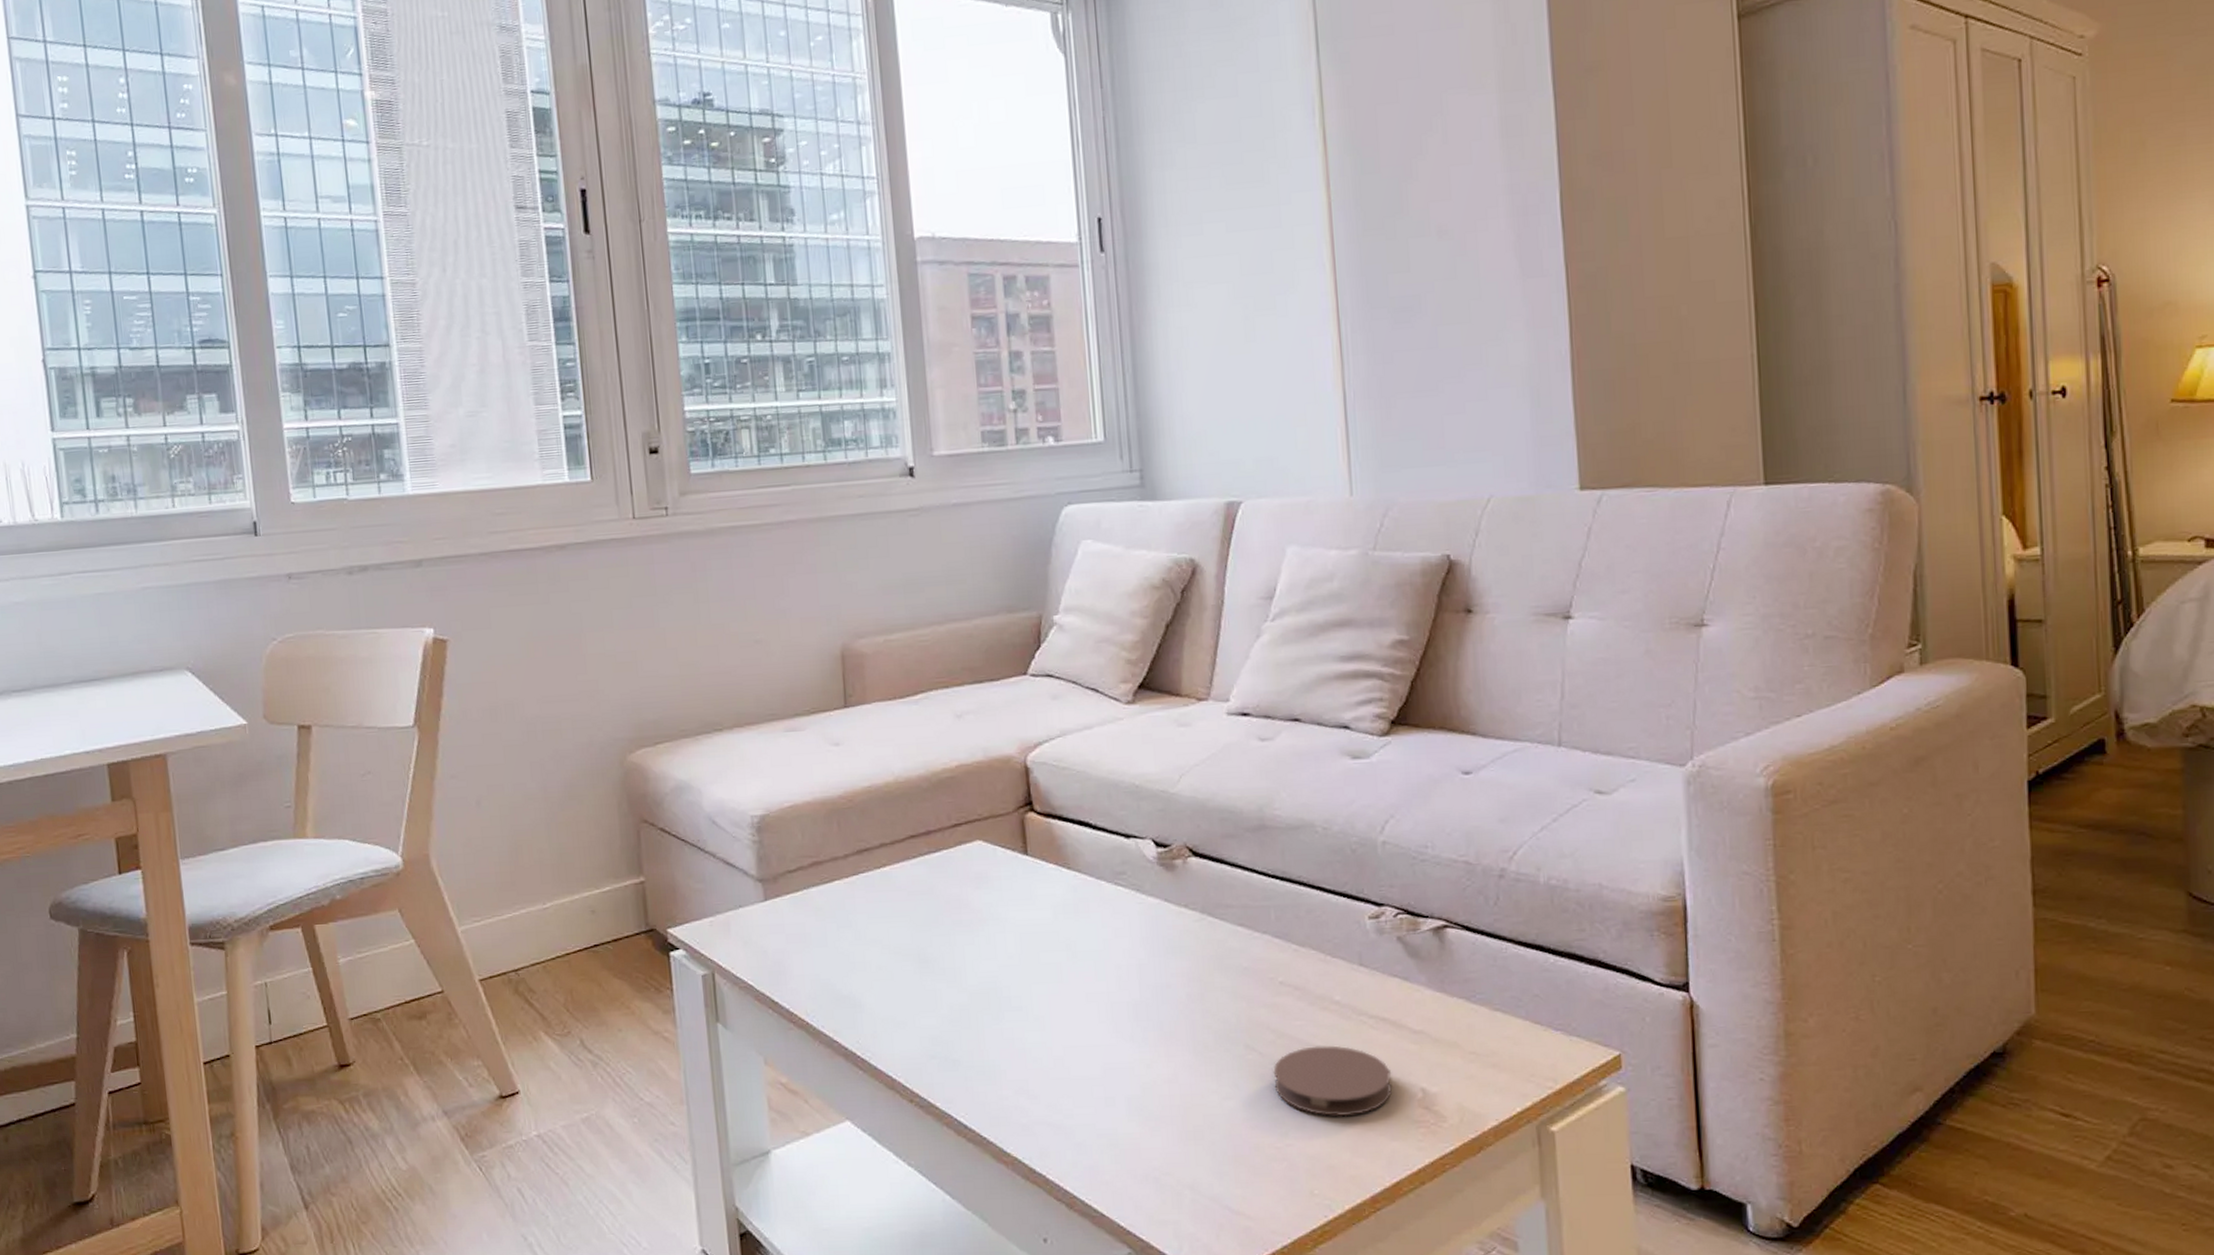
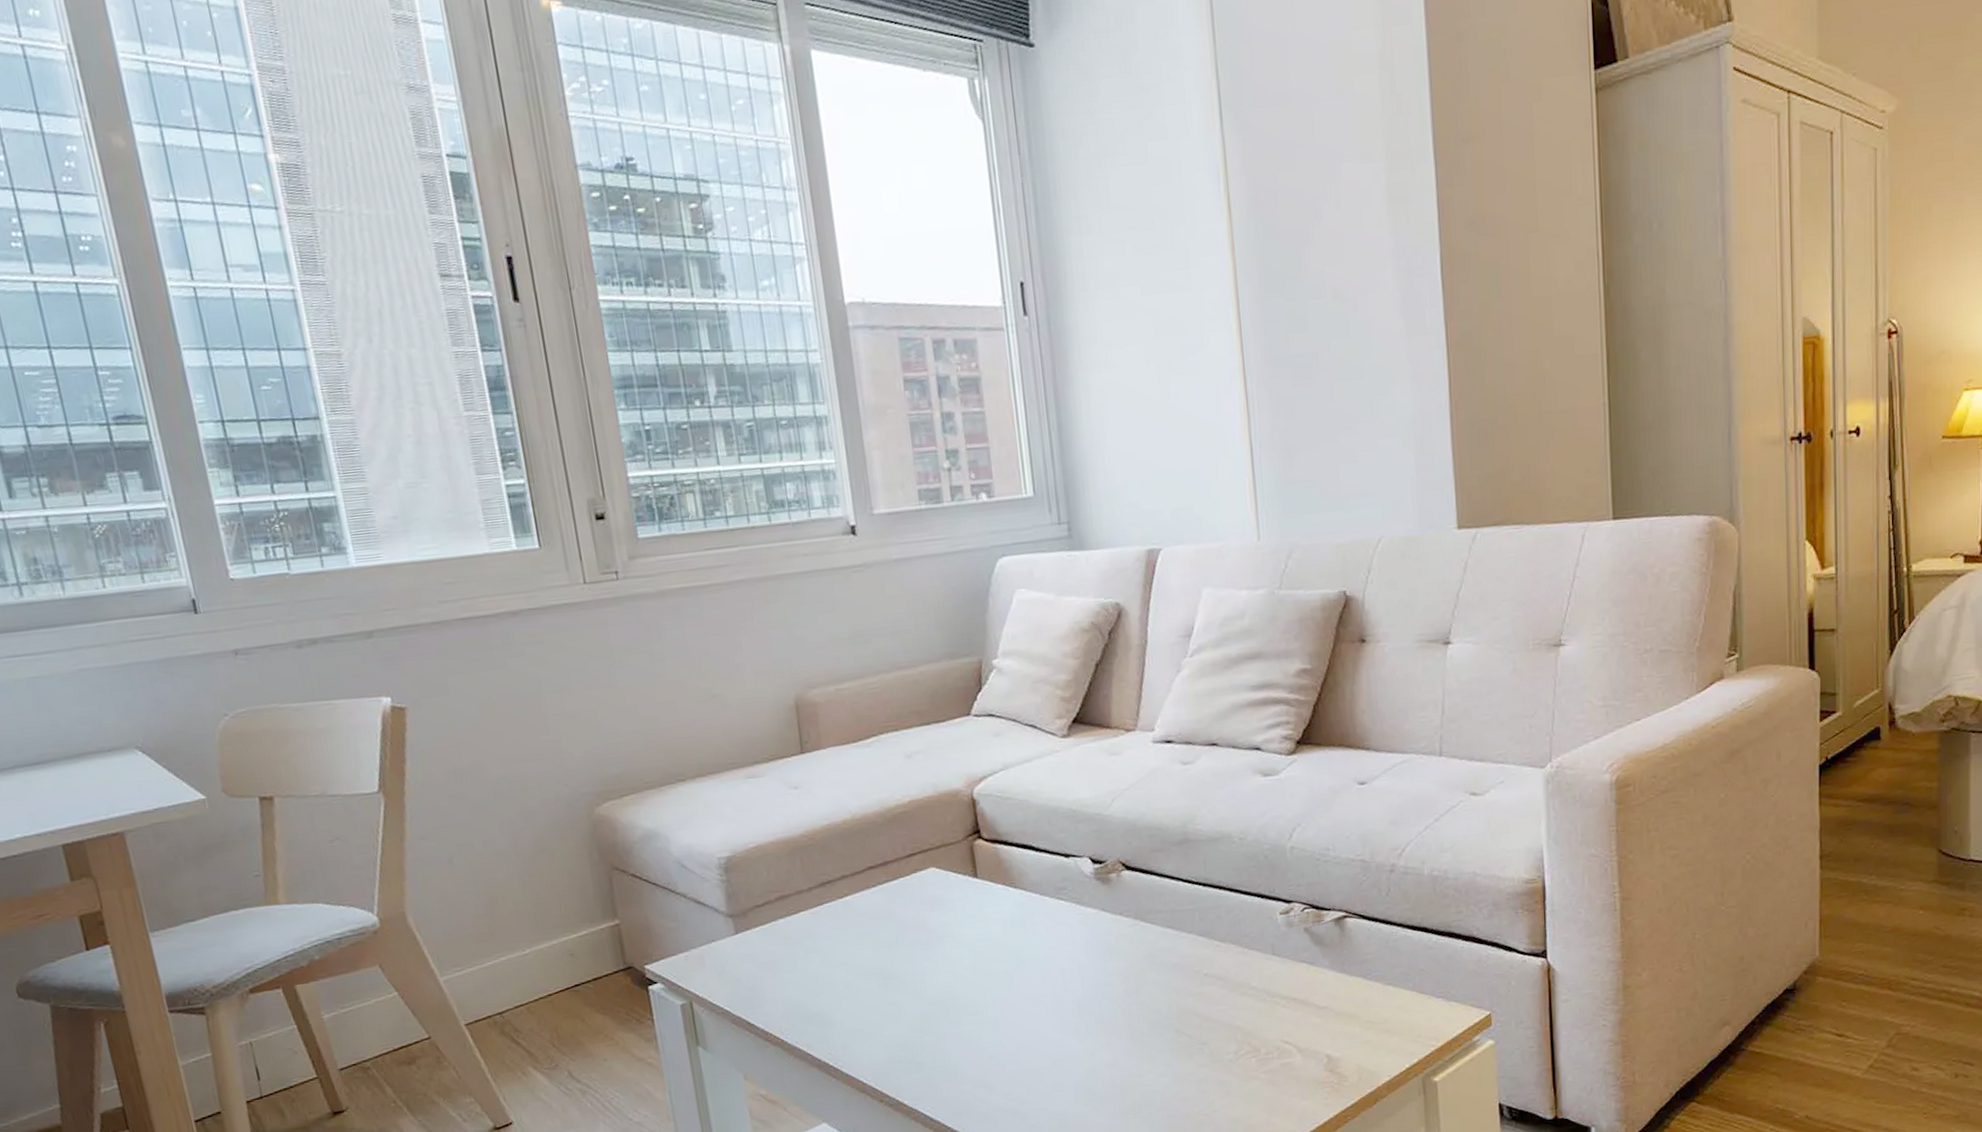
coaster: present [1273,1045,1393,1117] -> none [1200,1024,1302,1085]

